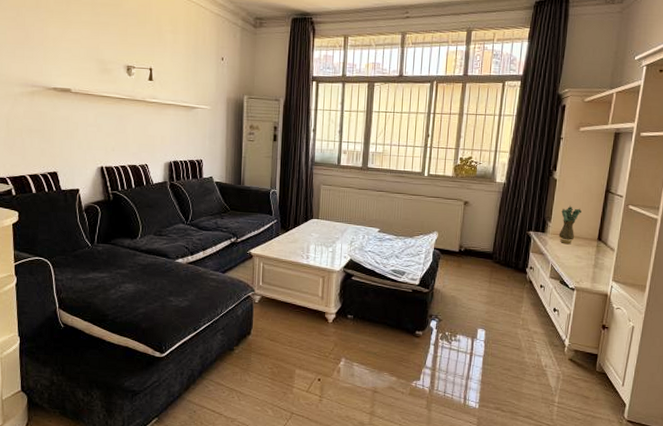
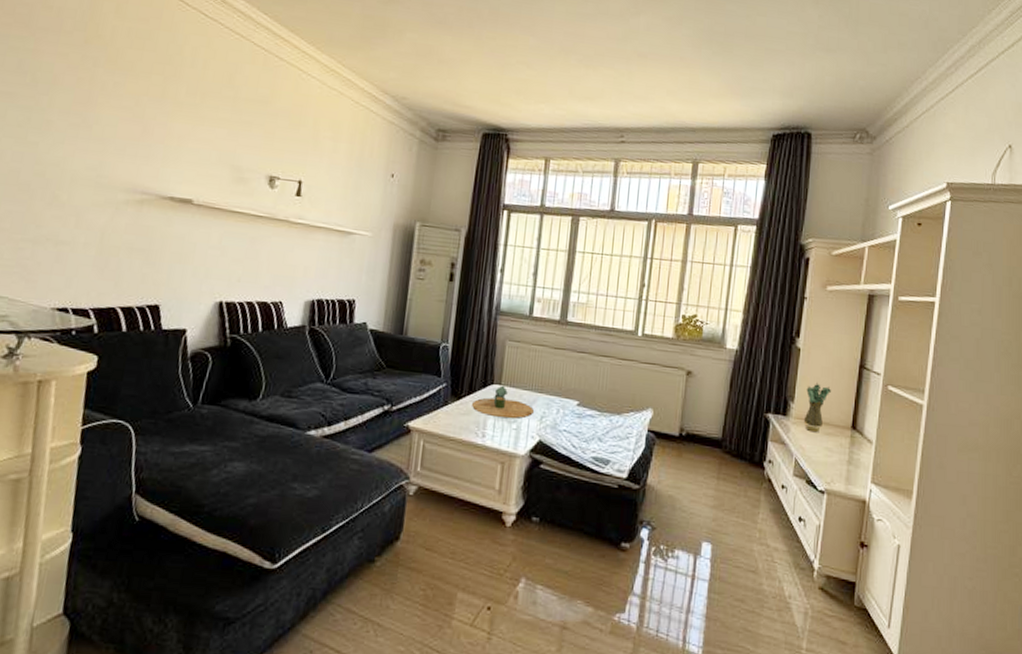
decorative tray: none [297,219,345,244] -> present [472,385,534,419]

